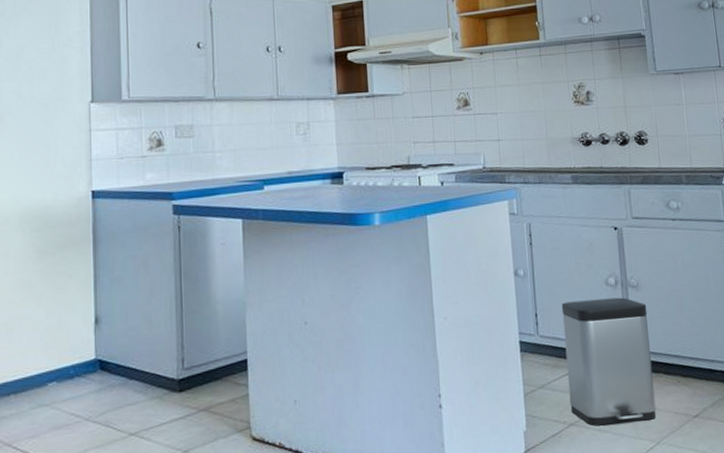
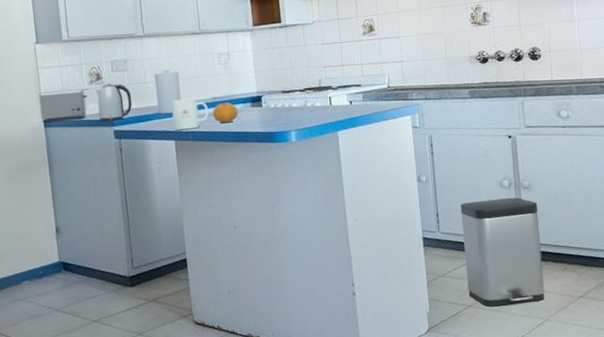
toaster: none [89,155,145,194] -> present [39,88,87,124]
kettle: none [156,151,196,195] -> present [96,83,133,122]
paper towel holder: none [223,137,253,189] -> present [154,69,182,114]
mug: none [241,171,283,208] -> present [171,98,209,131]
fruit: none [286,178,316,202] -> present [212,102,239,124]

